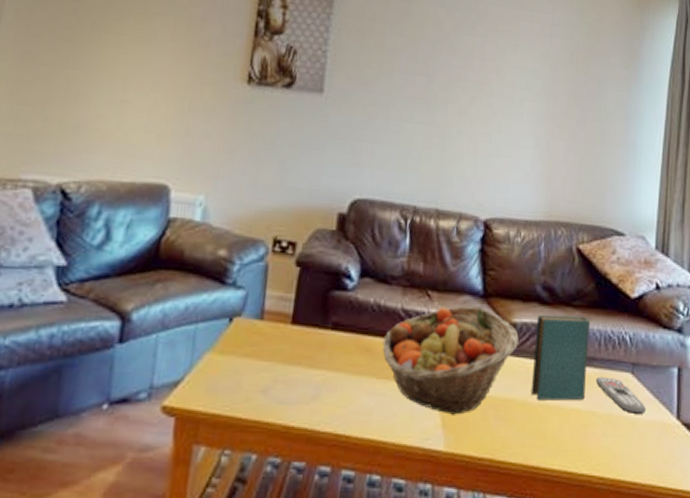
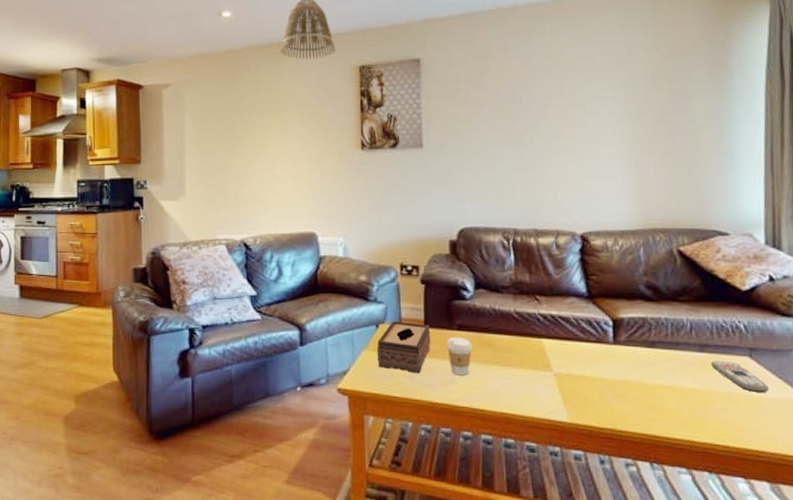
tissue box: none [223,314,299,387] -> present [376,321,431,374]
coffee cup: none [315,338,347,390] -> present [447,337,472,376]
fruit basket: present [382,305,519,415] -> none [502,306,627,394]
book: present [530,314,590,401] -> none [643,308,701,382]

